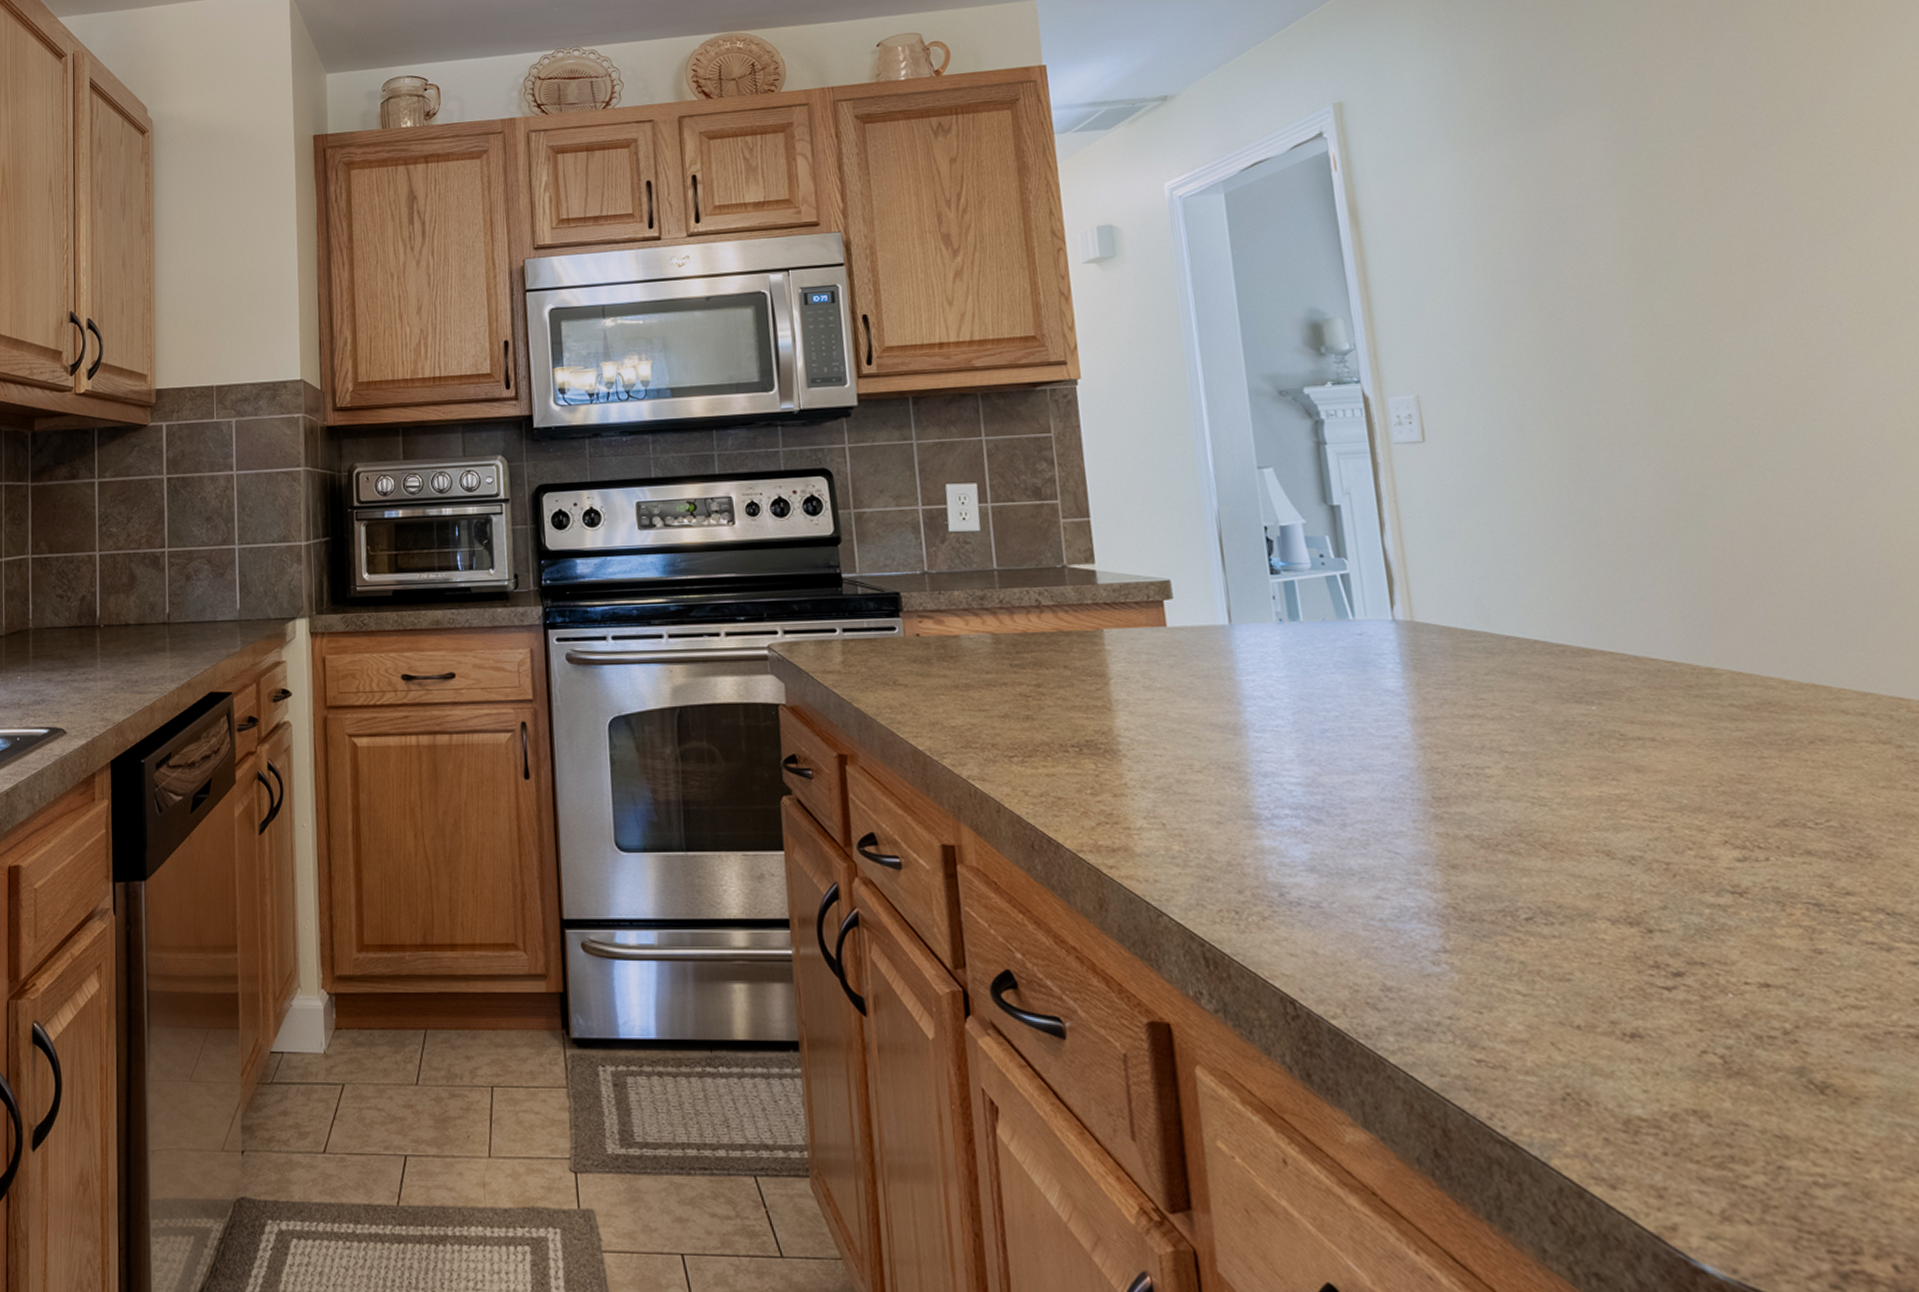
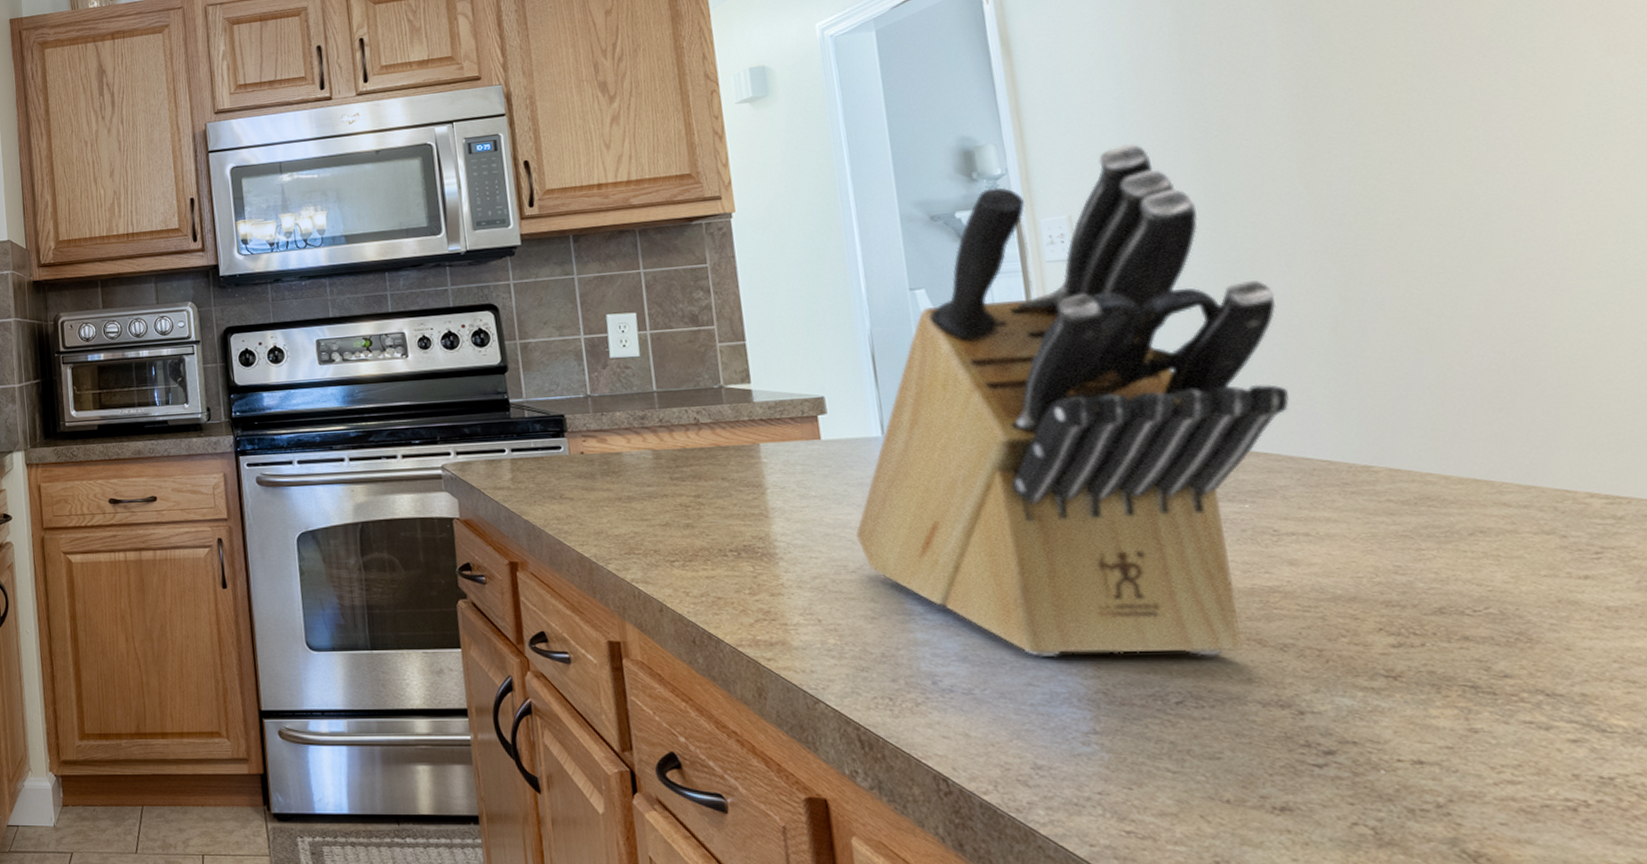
knife block: none [1201,322,1634,869] -> present [855,143,1290,657]

